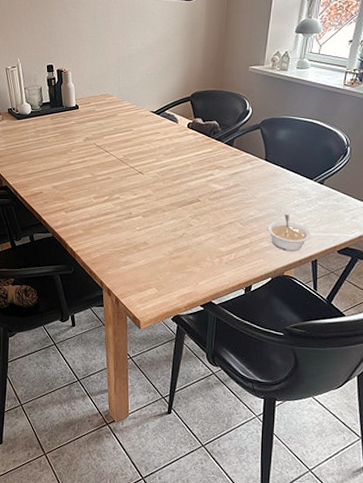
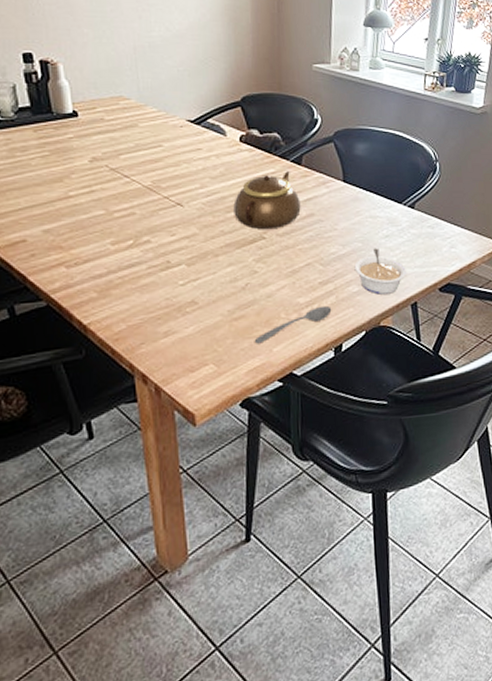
teapot: none [179,151,230,195] -> present [233,171,301,230]
soupspoon: none [185,255,246,278] -> present [254,305,332,344]

